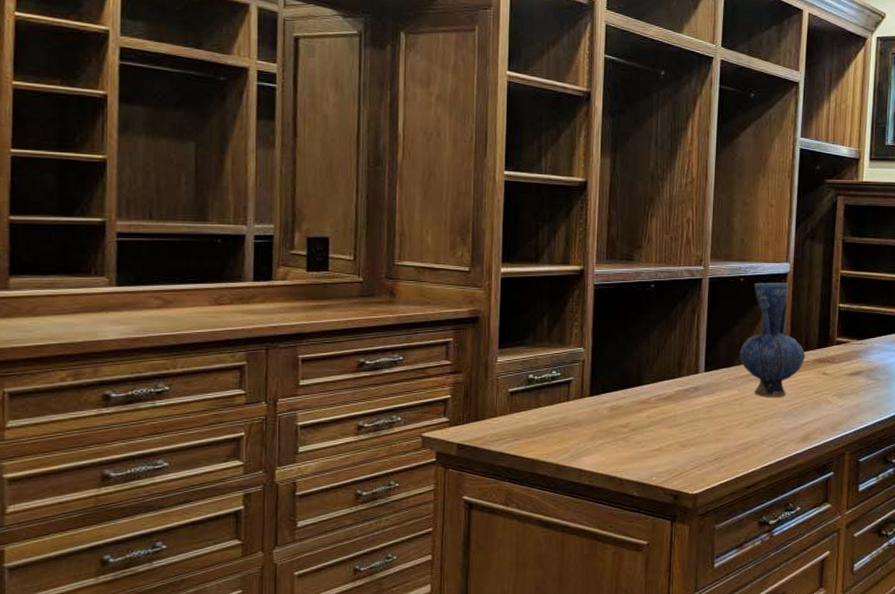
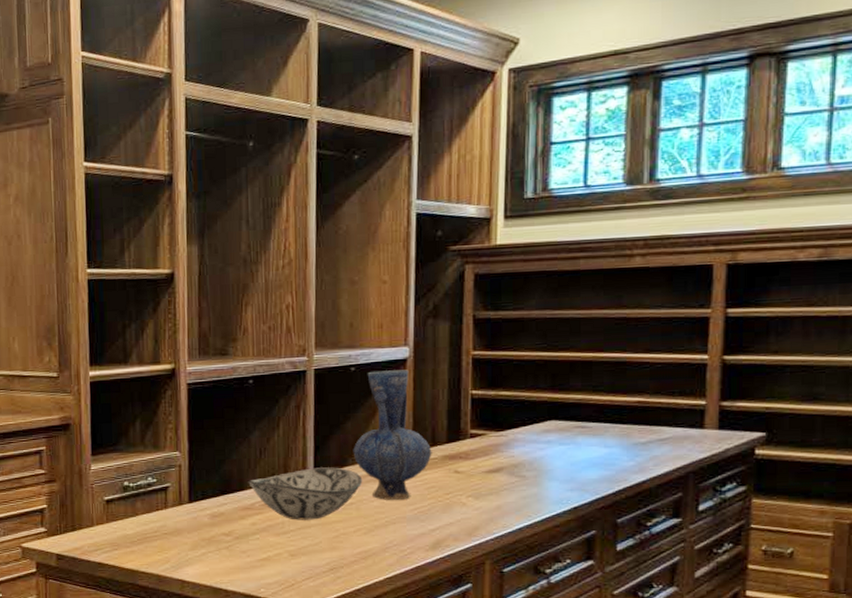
decorative bowl: none [646,366,747,414] -> present [248,467,363,520]

